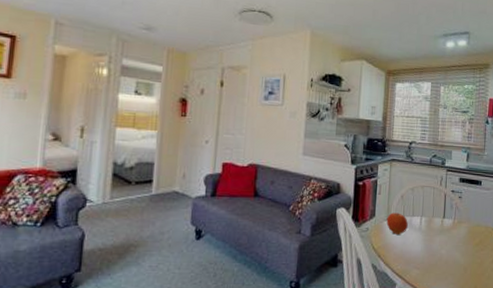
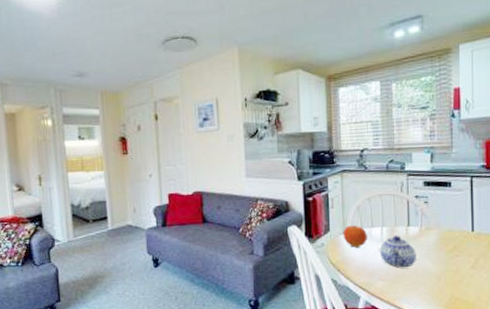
teapot: none [417,226,449,258] -> present [379,235,416,268]

